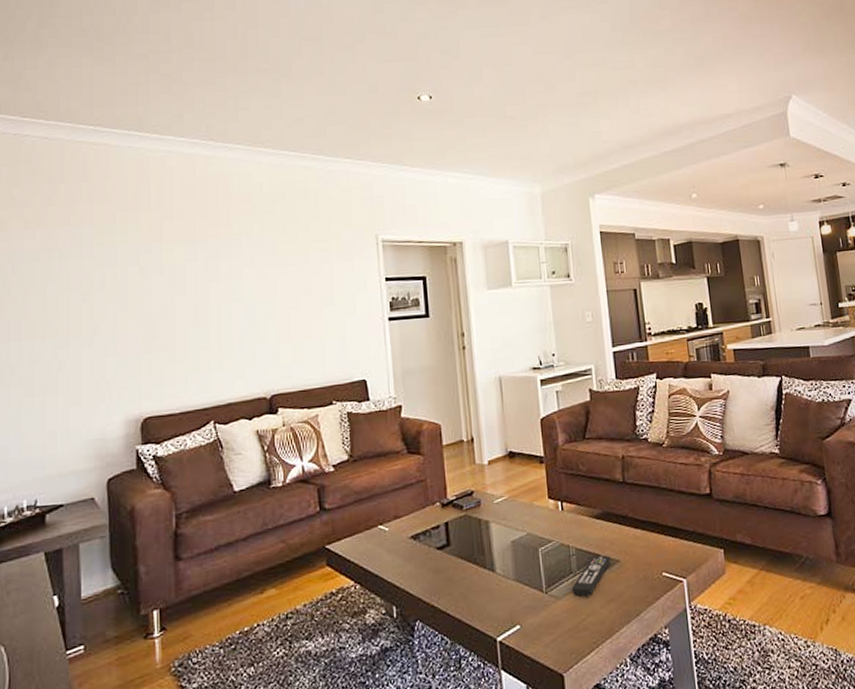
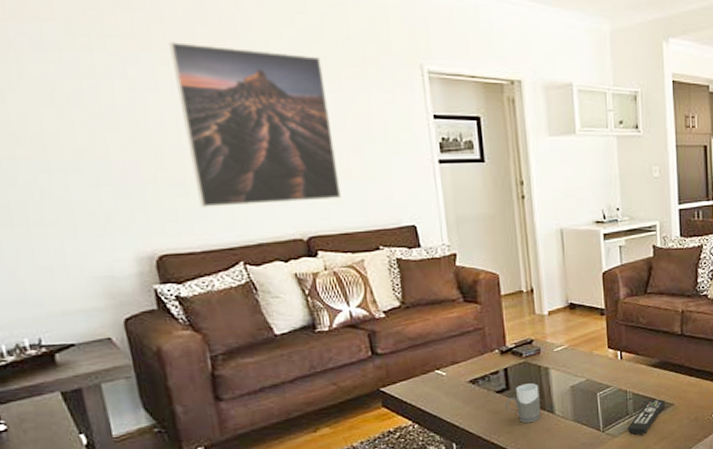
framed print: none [175,232,302,372] -> present [169,42,341,207]
mug: none [446,538,482,584] -> present [506,383,541,423]

